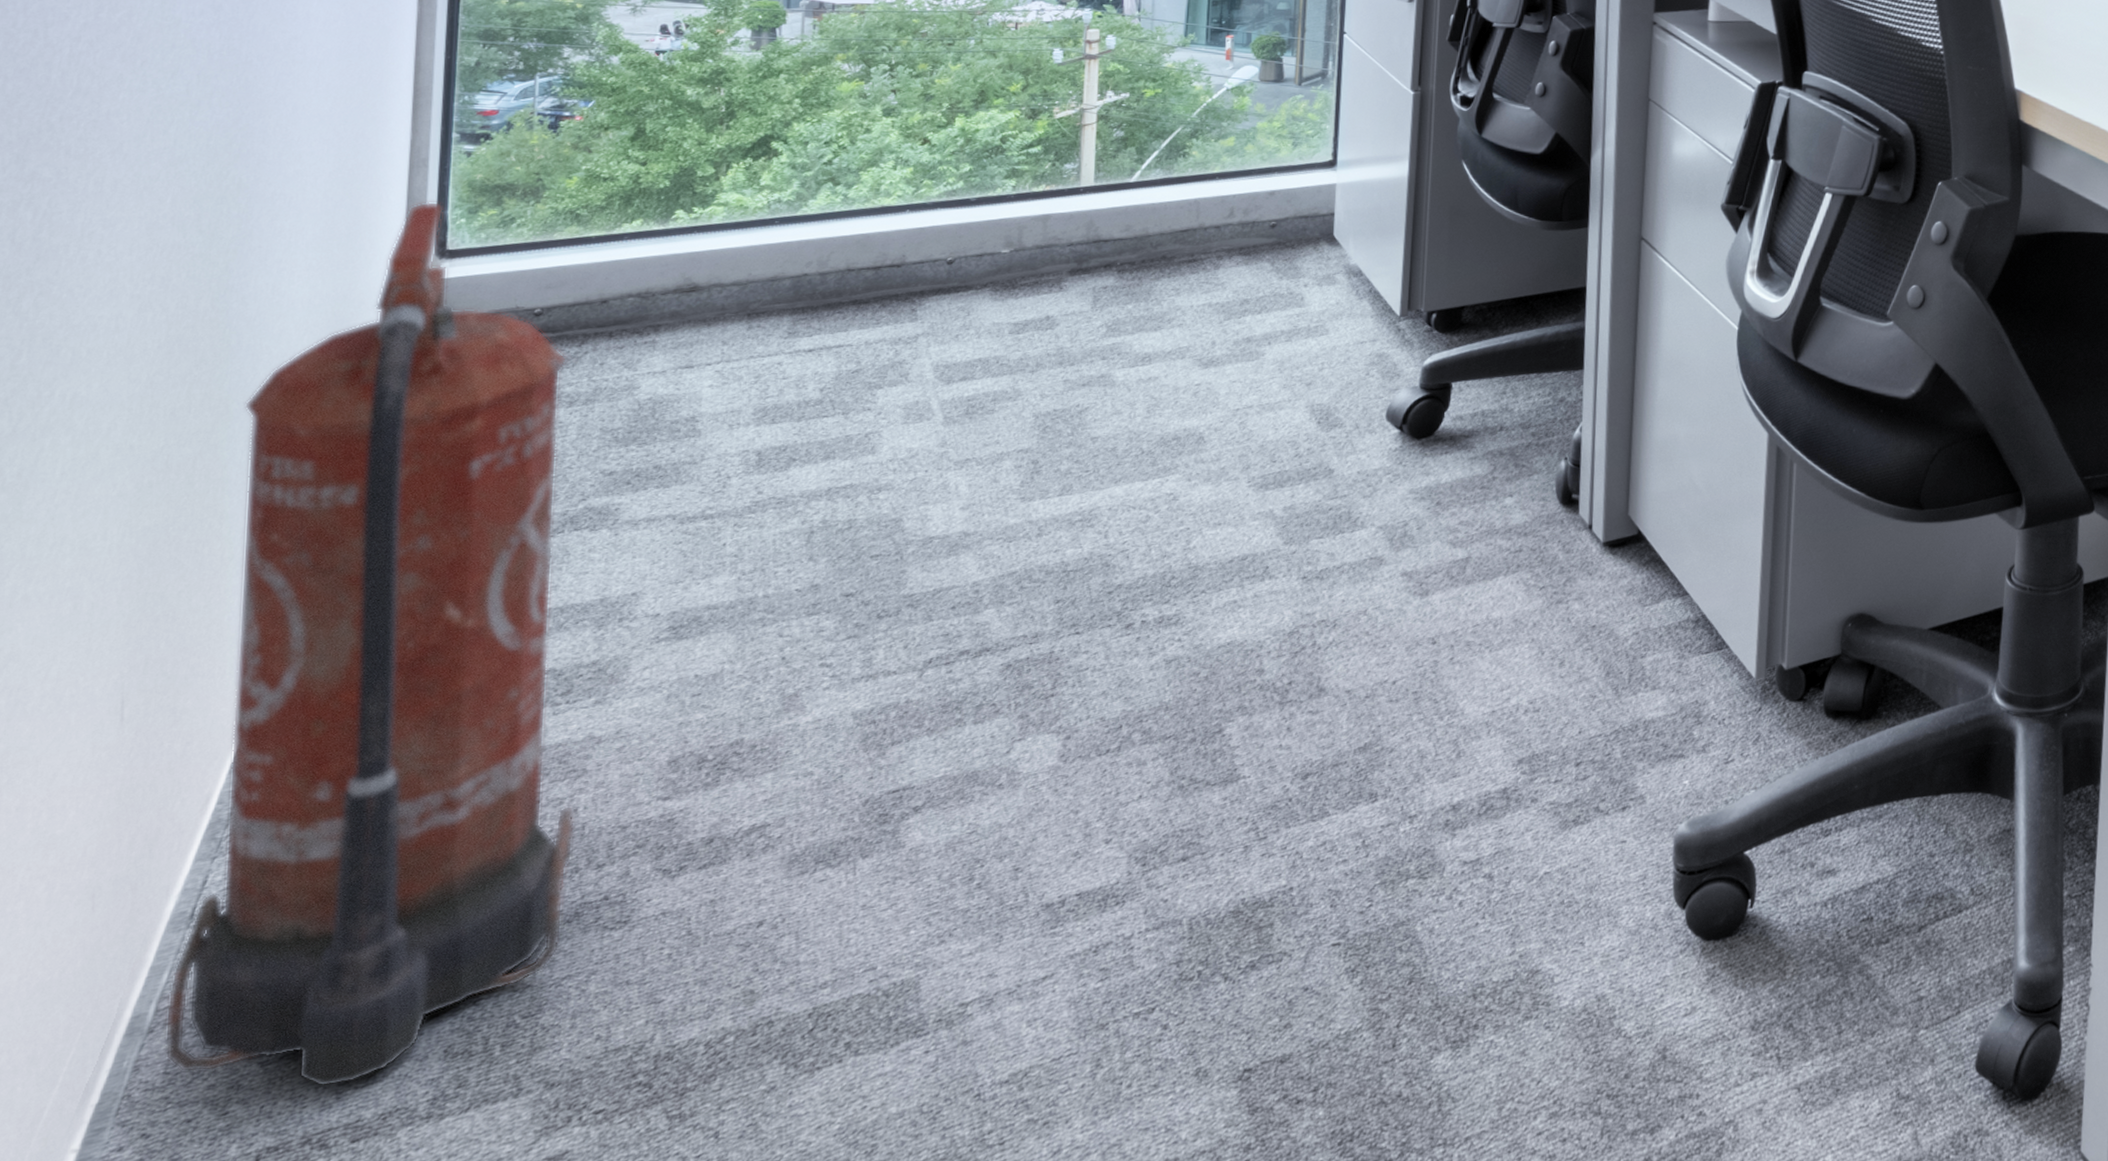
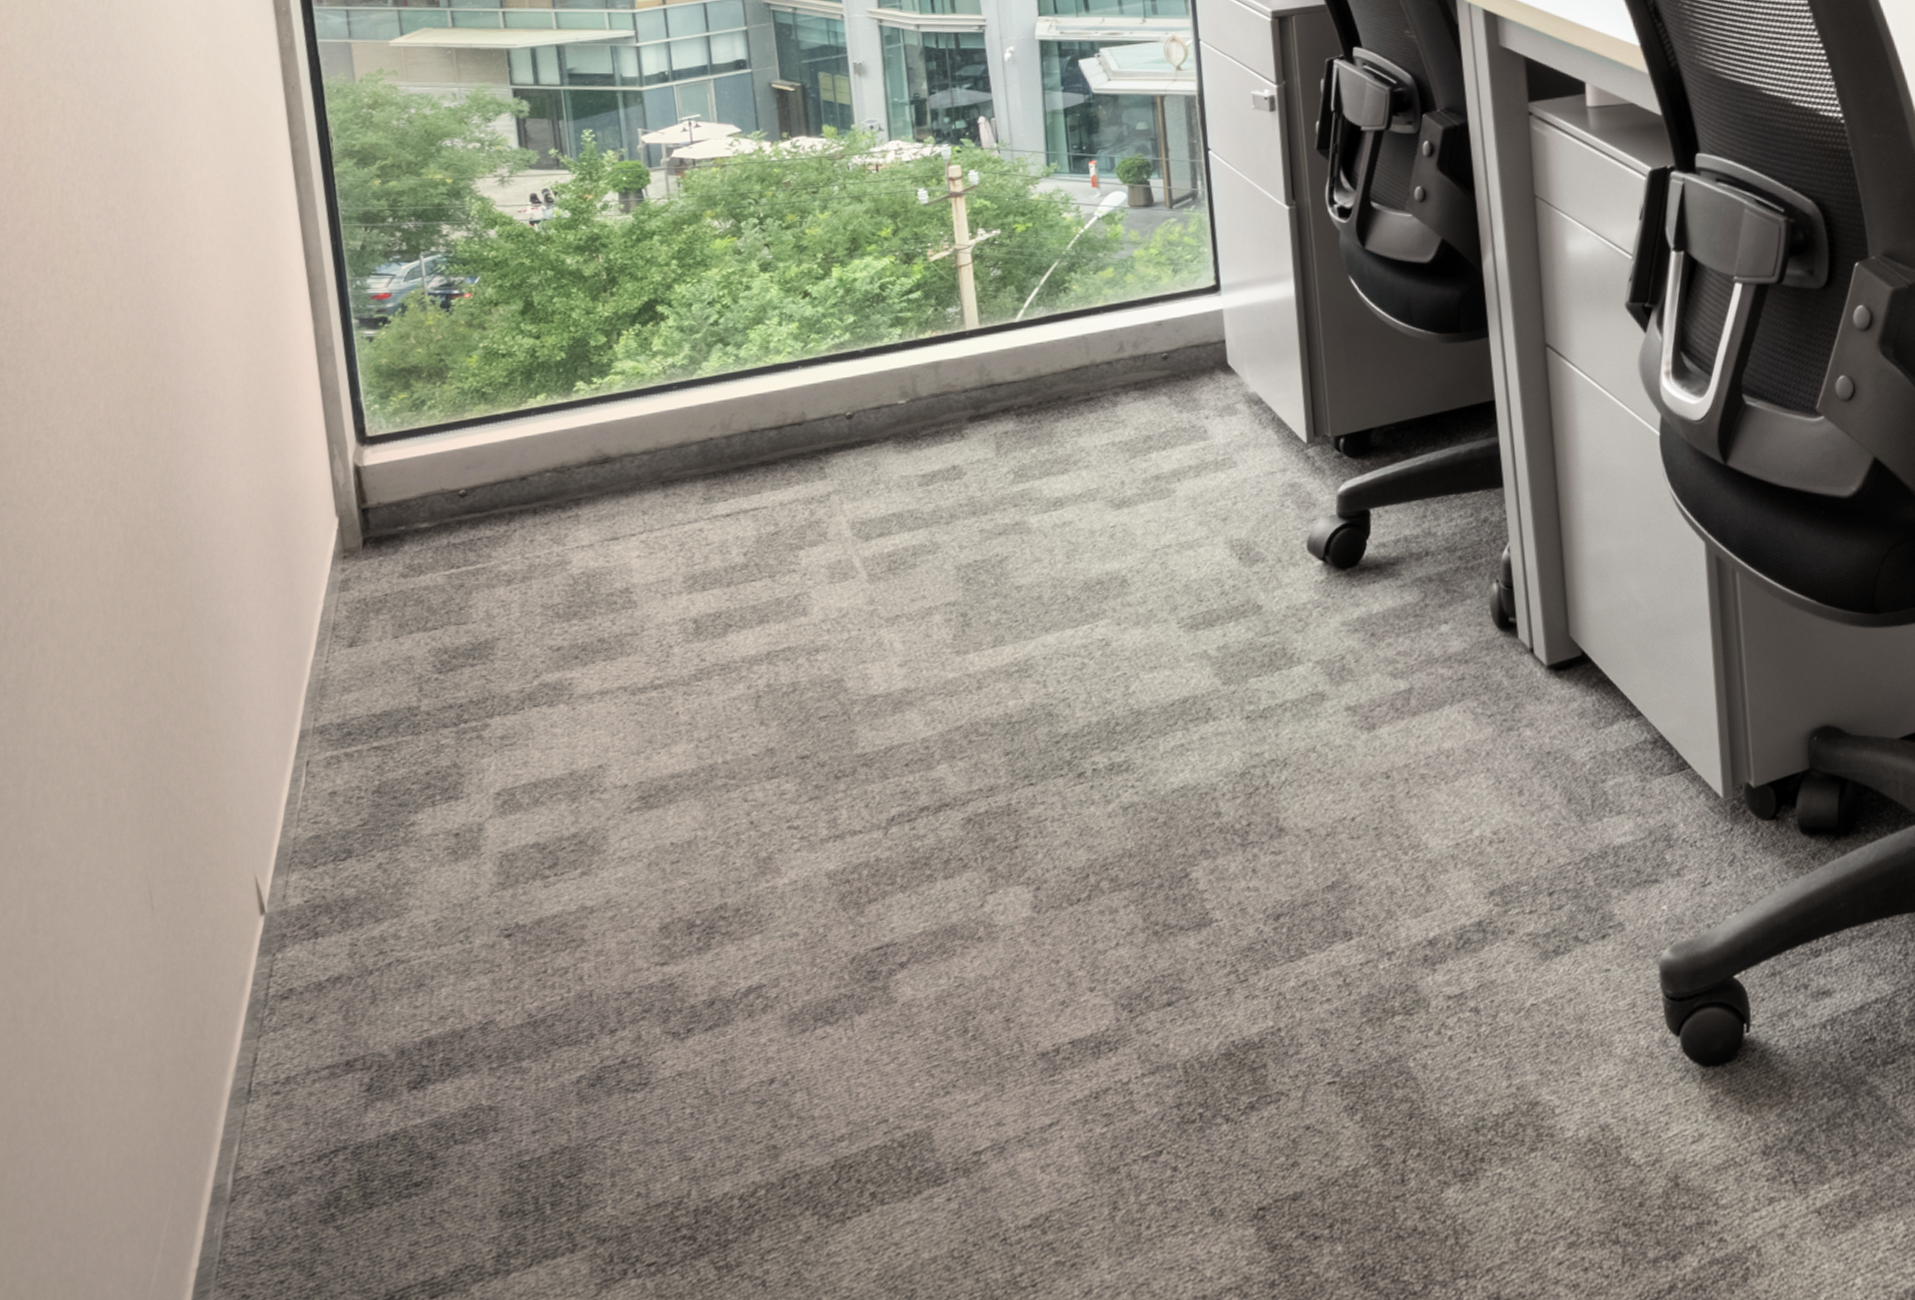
fire extinguisher: present [164,201,576,1088] -> none [208,389,589,1248]

